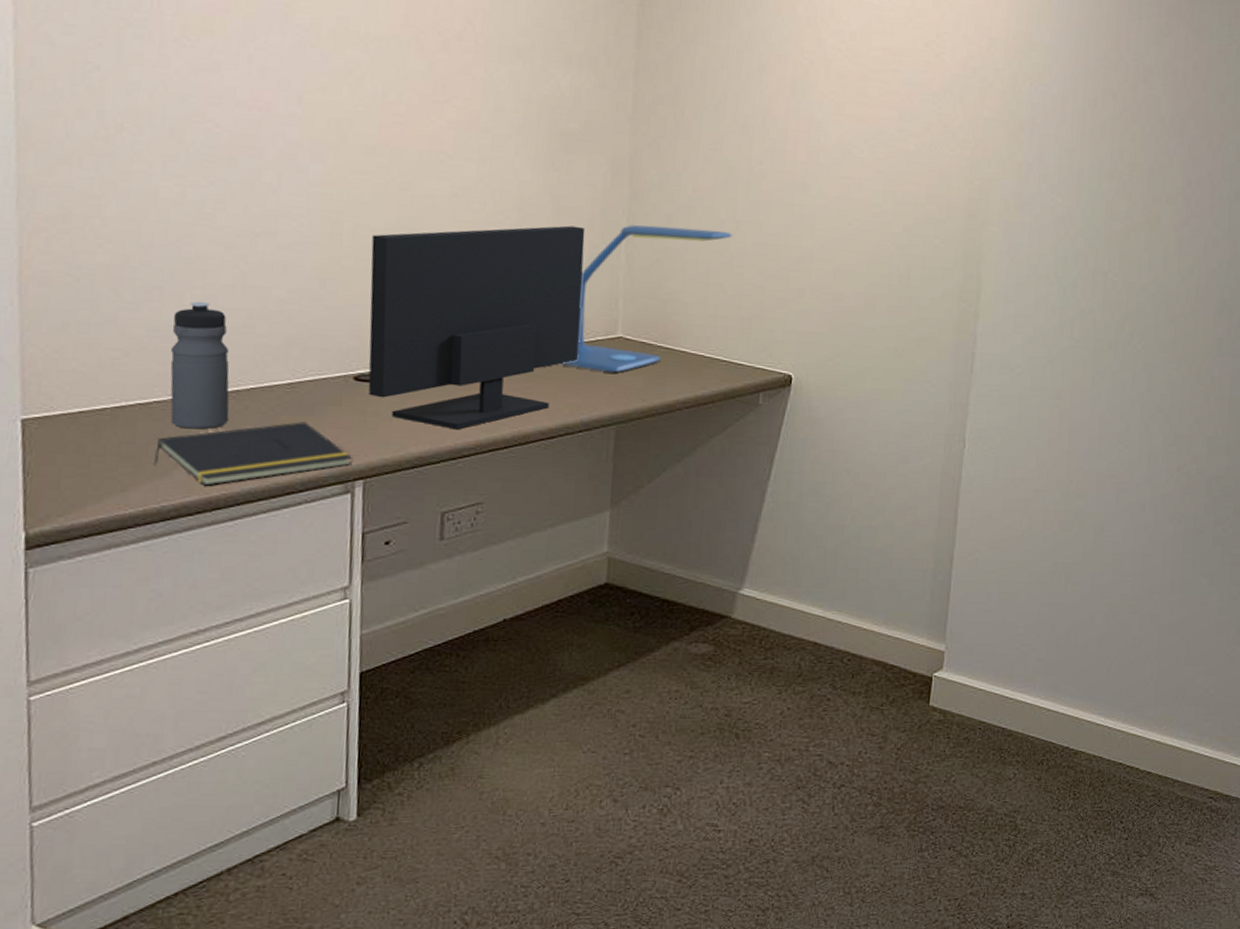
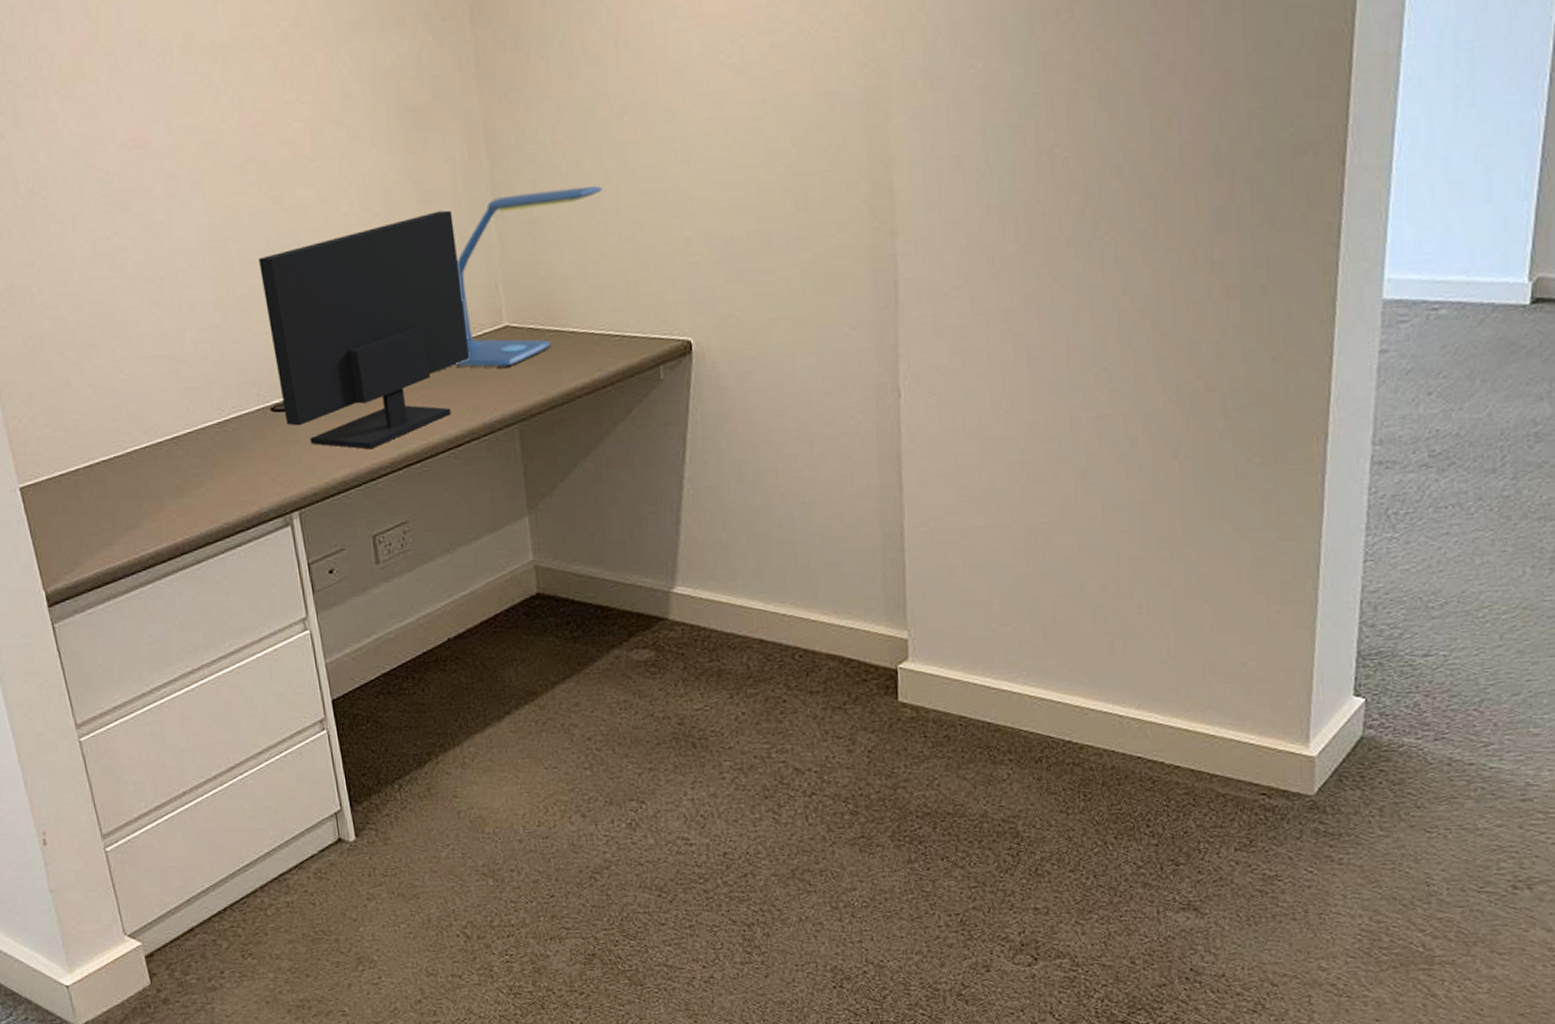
notepad: present [154,422,352,486] -> none [125,459,286,533]
water bottle: present [170,301,230,430] -> none [111,353,176,480]

